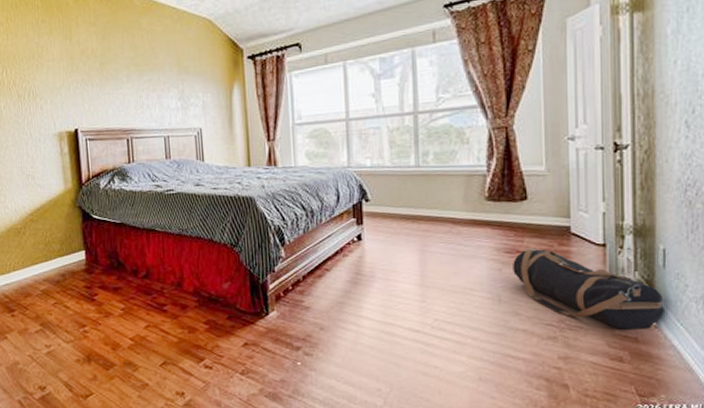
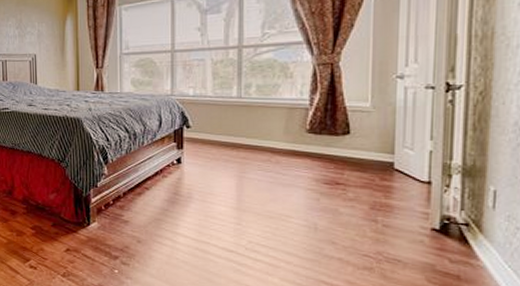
duffel bag: present [513,248,664,330] -> none [331,181,491,268]

